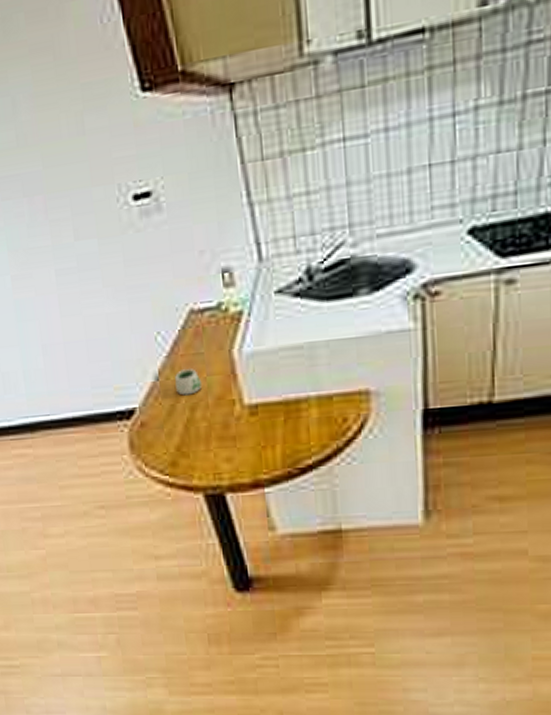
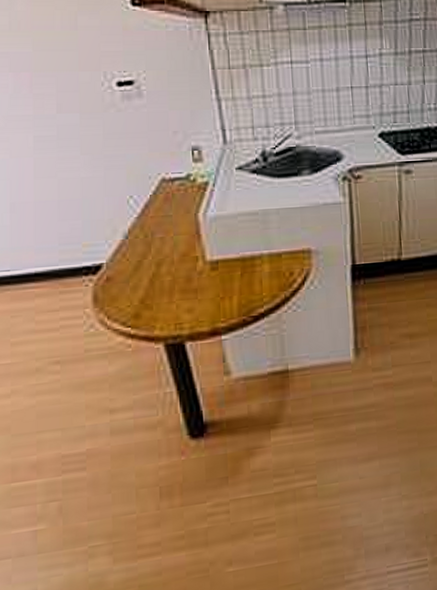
mug: present [175,369,201,396] -> none [144,229,168,253]

